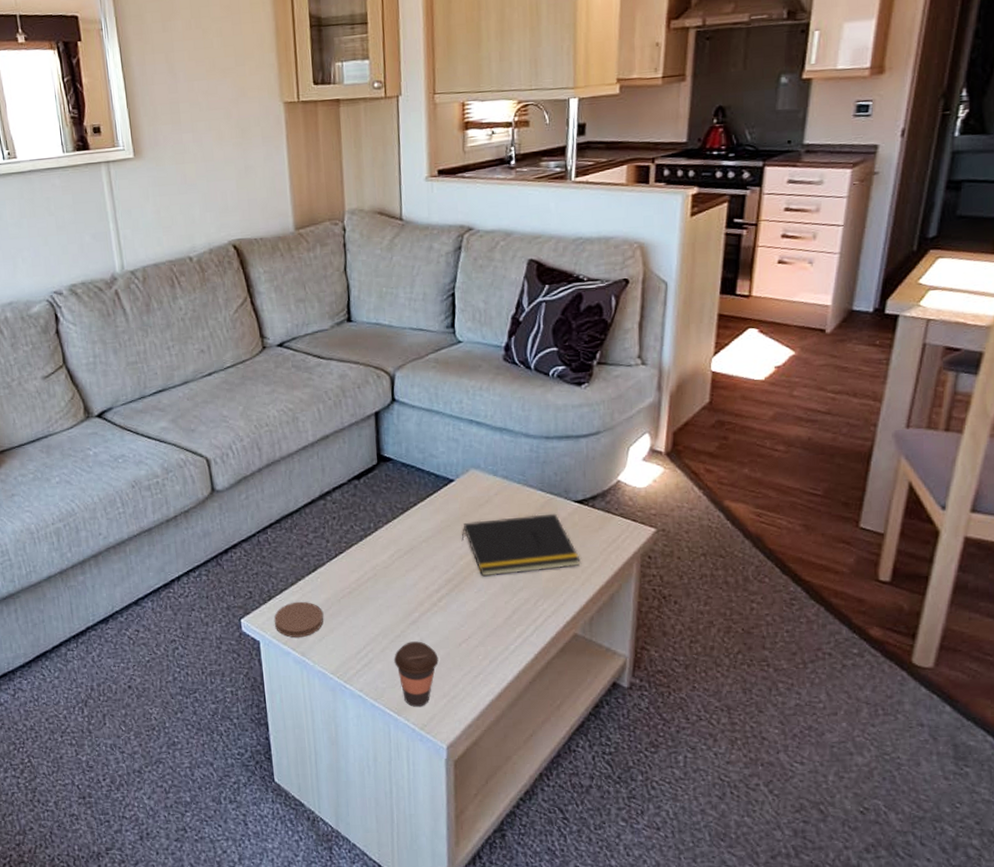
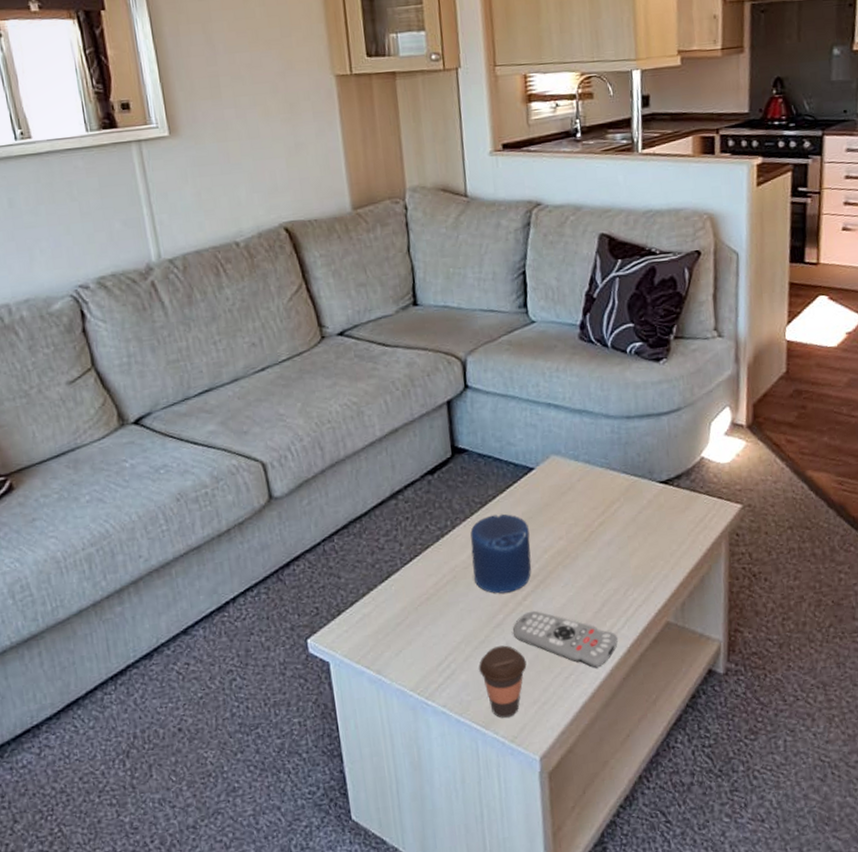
coaster: present [274,601,324,638] -> none [345,613,400,655]
candle: none [391,520,448,594] -> present [470,514,532,594]
remote control: none [427,612,526,670] -> present [513,610,618,669]
notepad: present [461,513,581,577] -> none [544,496,669,570]

